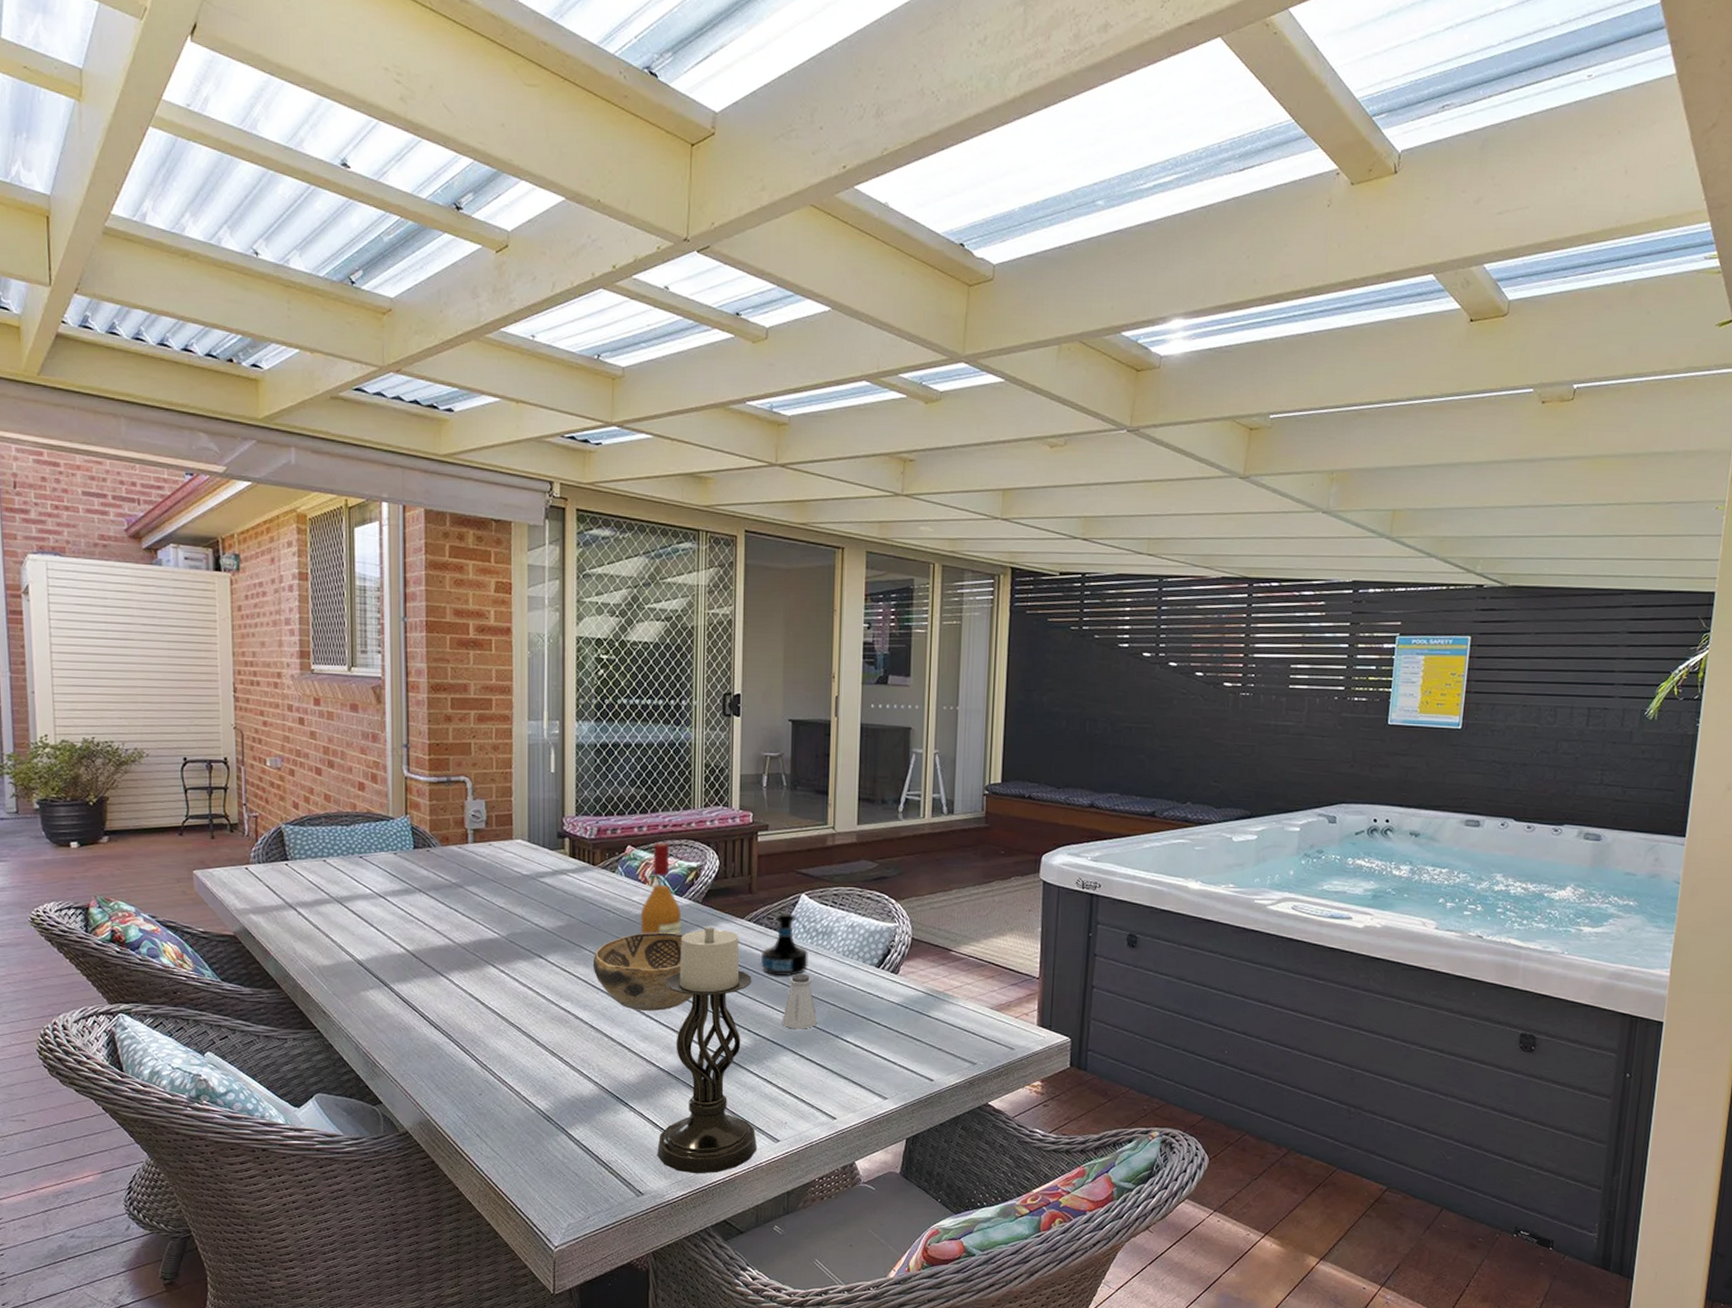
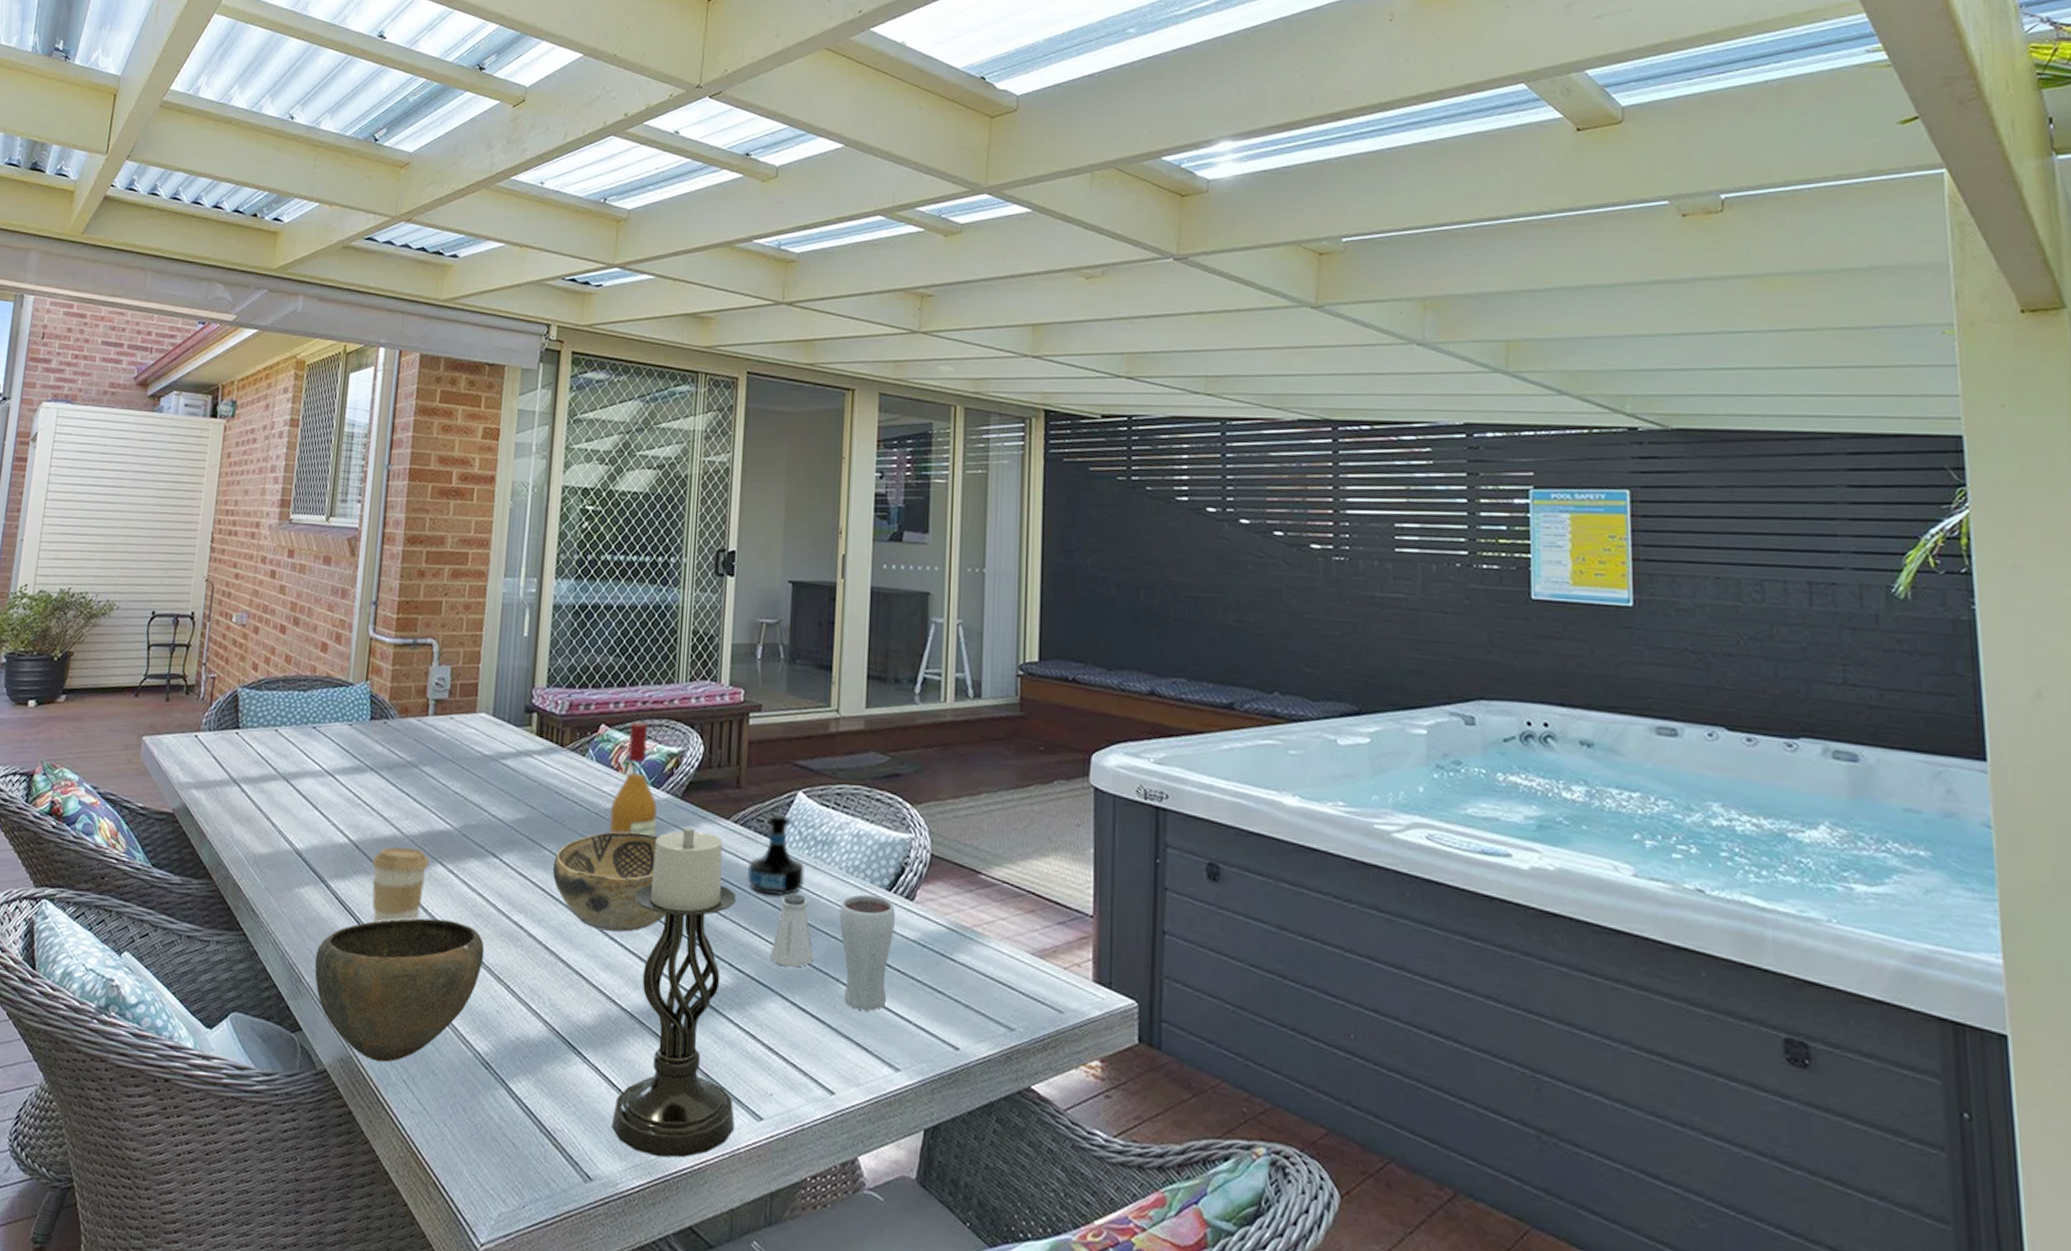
bowl: none [386,1010,538,1123] -> present [314,918,485,1063]
coffee cup: none [430,953,483,1016] -> present [372,846,430,923]
drinking glass: none [837,971,883,1057] -> present [839,894,895,1011]

